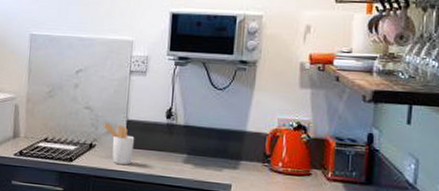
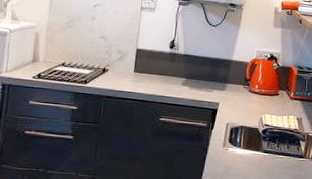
utensil holder: present [103,123,135,165] -> none [115,51,143,87]

